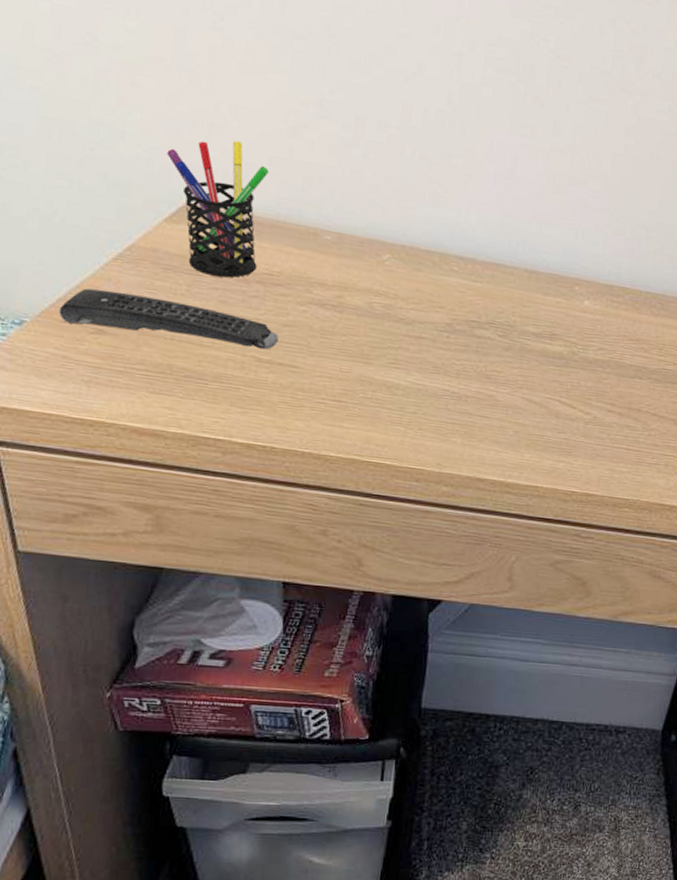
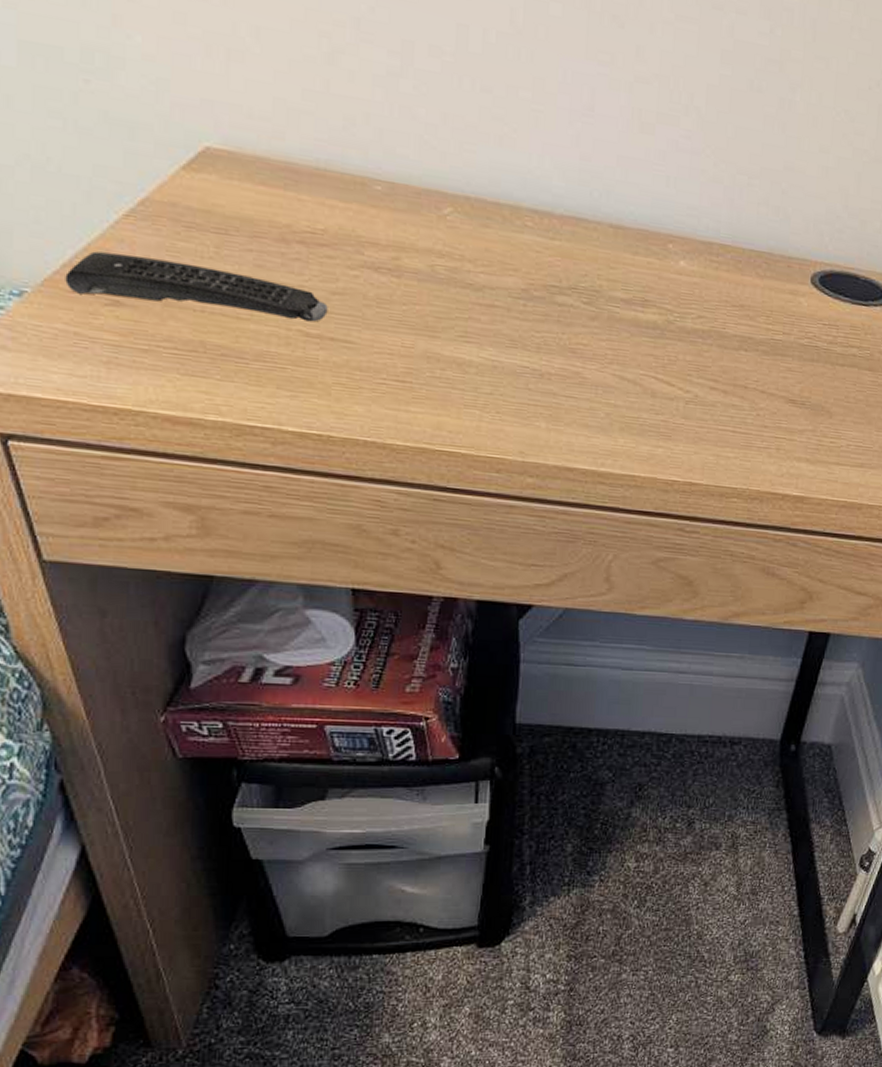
pen holder: present [166,141,269,278] -> none [178,70,303,237]

